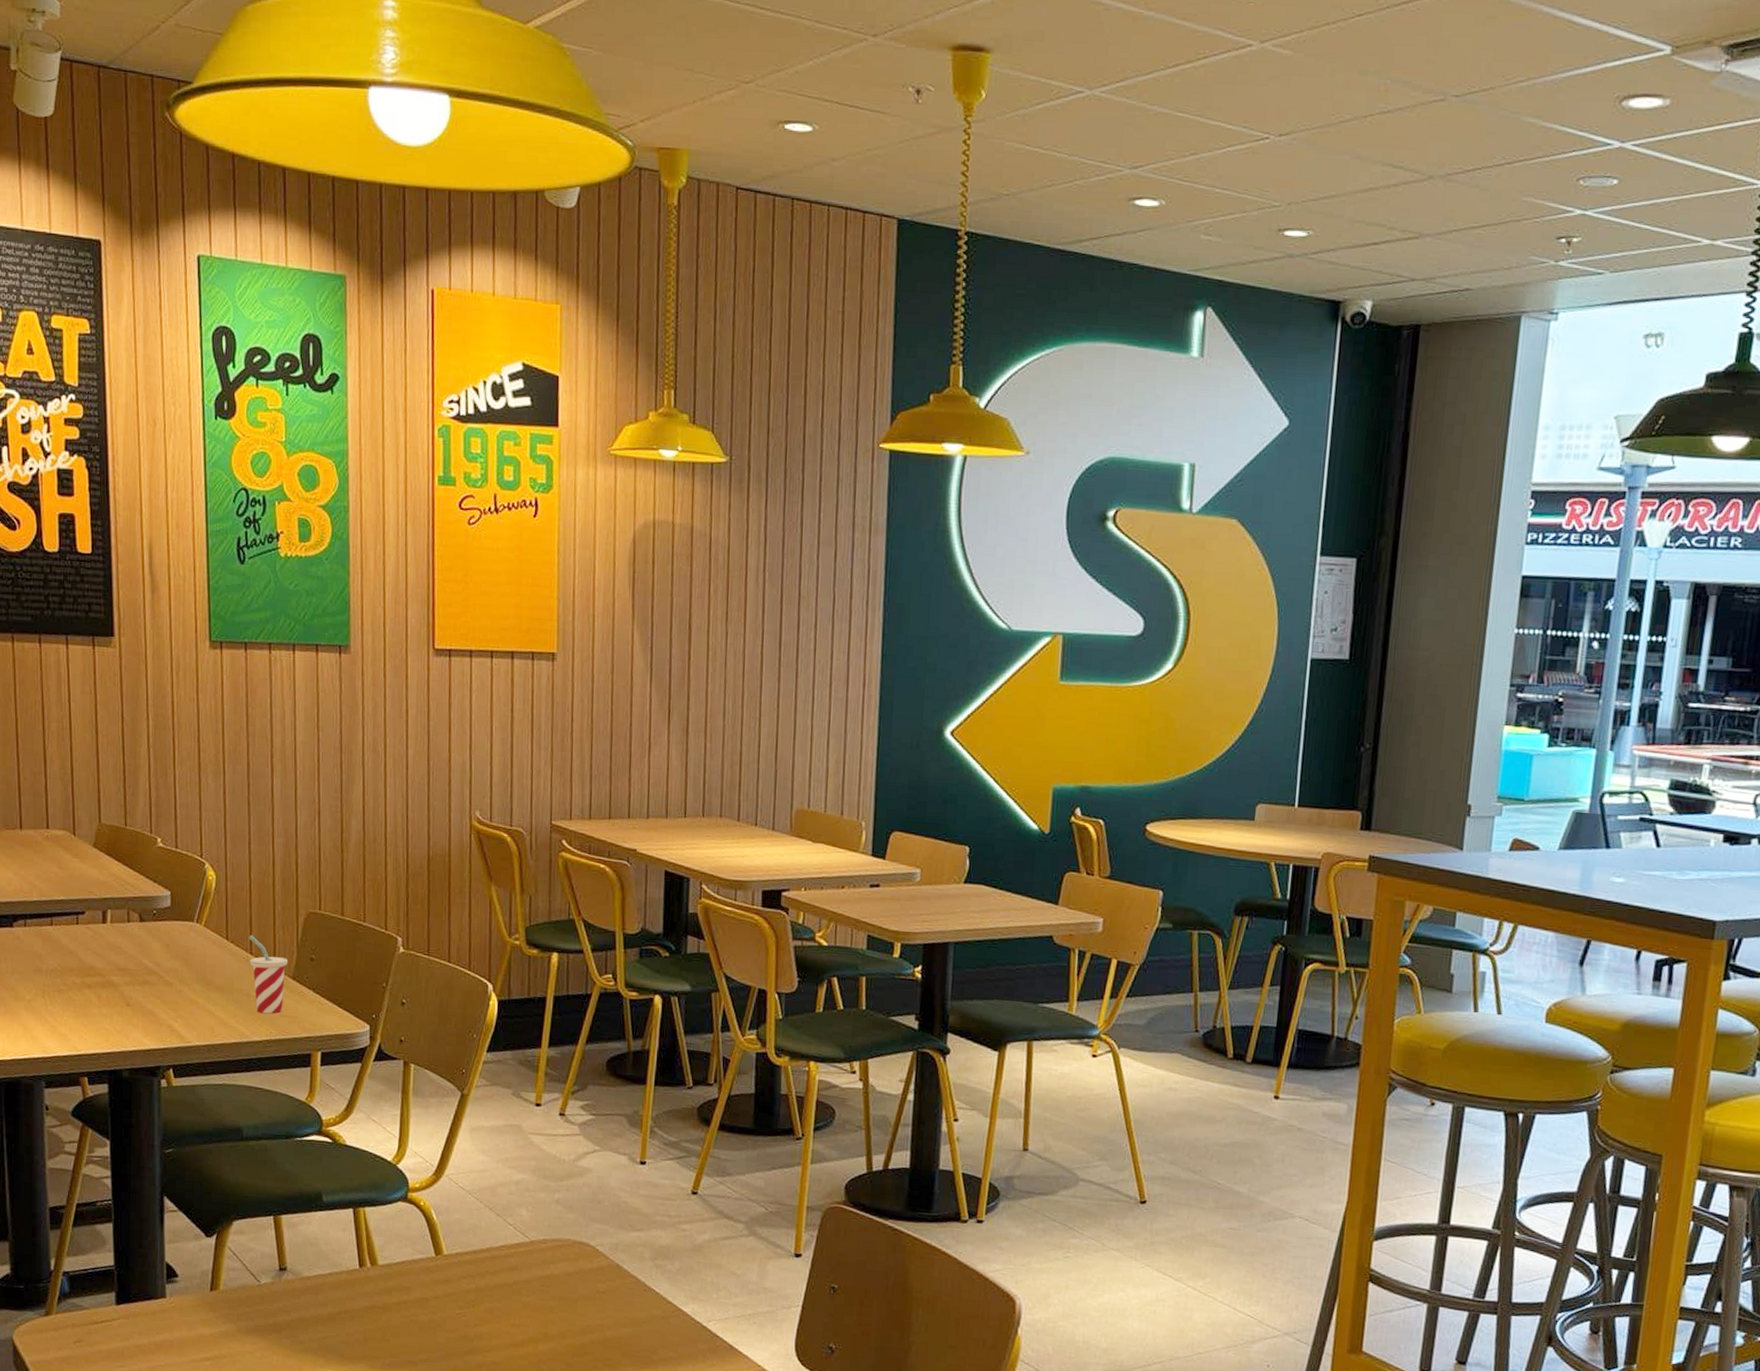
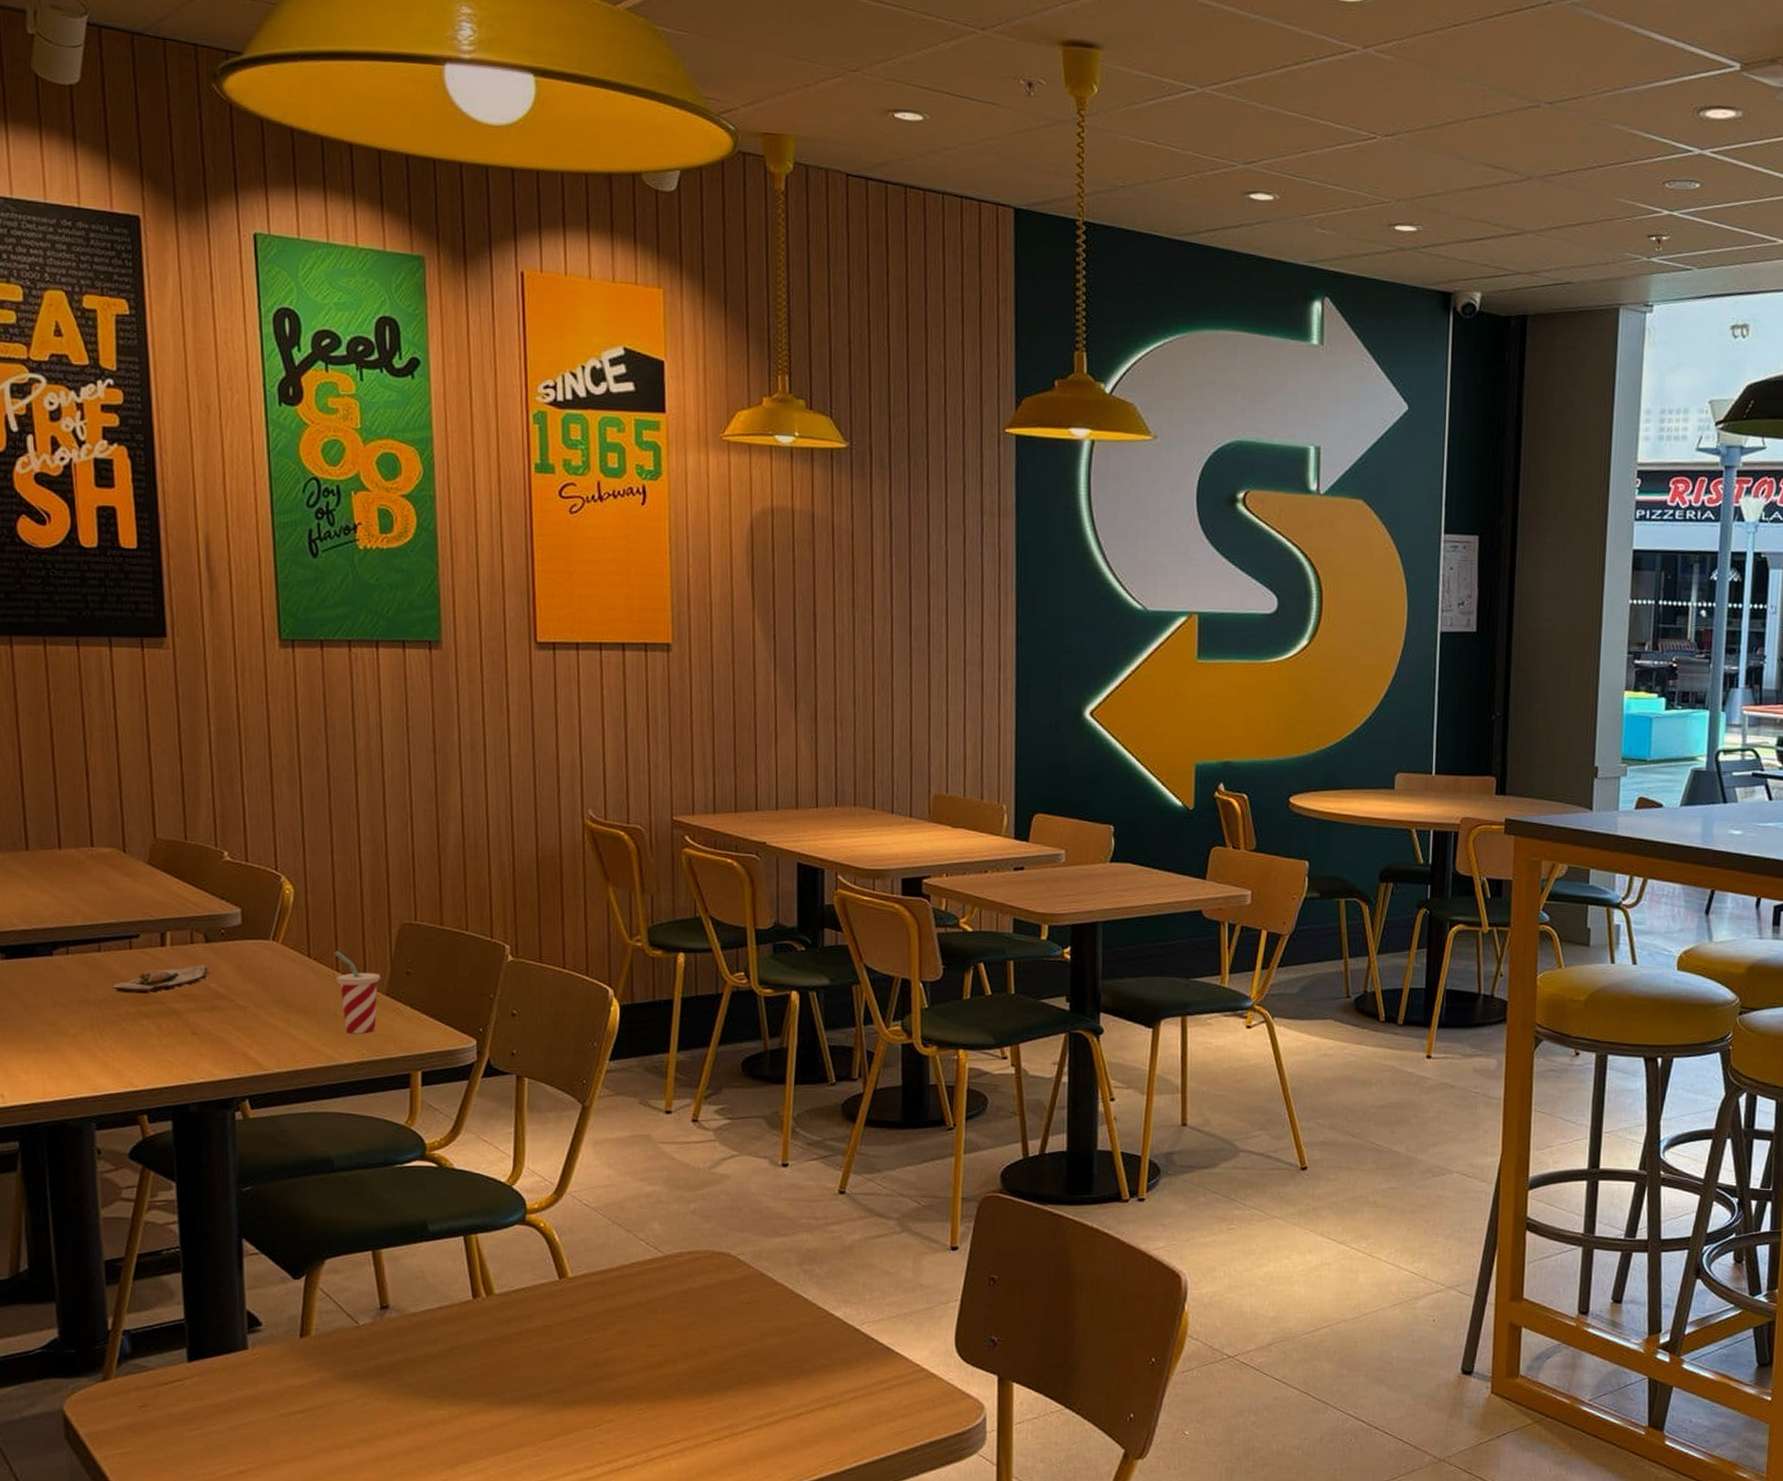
sandwich: none [60,941,145,966] -> present [111,965,212,994]

